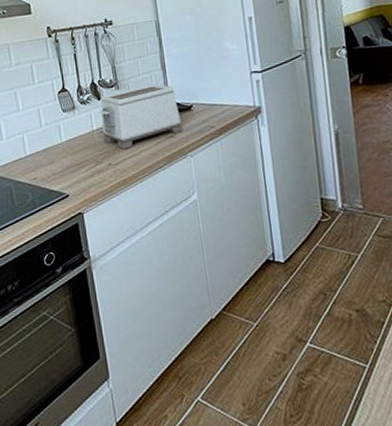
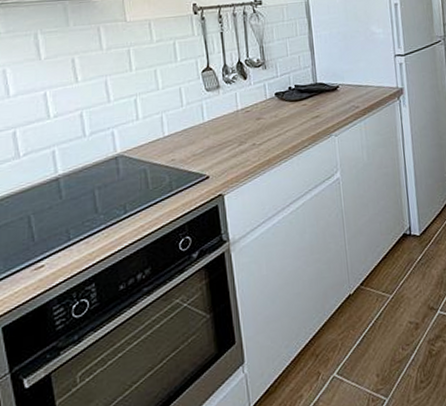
toaster: present [99,84,183,150] -> none [244,64,328,129]

